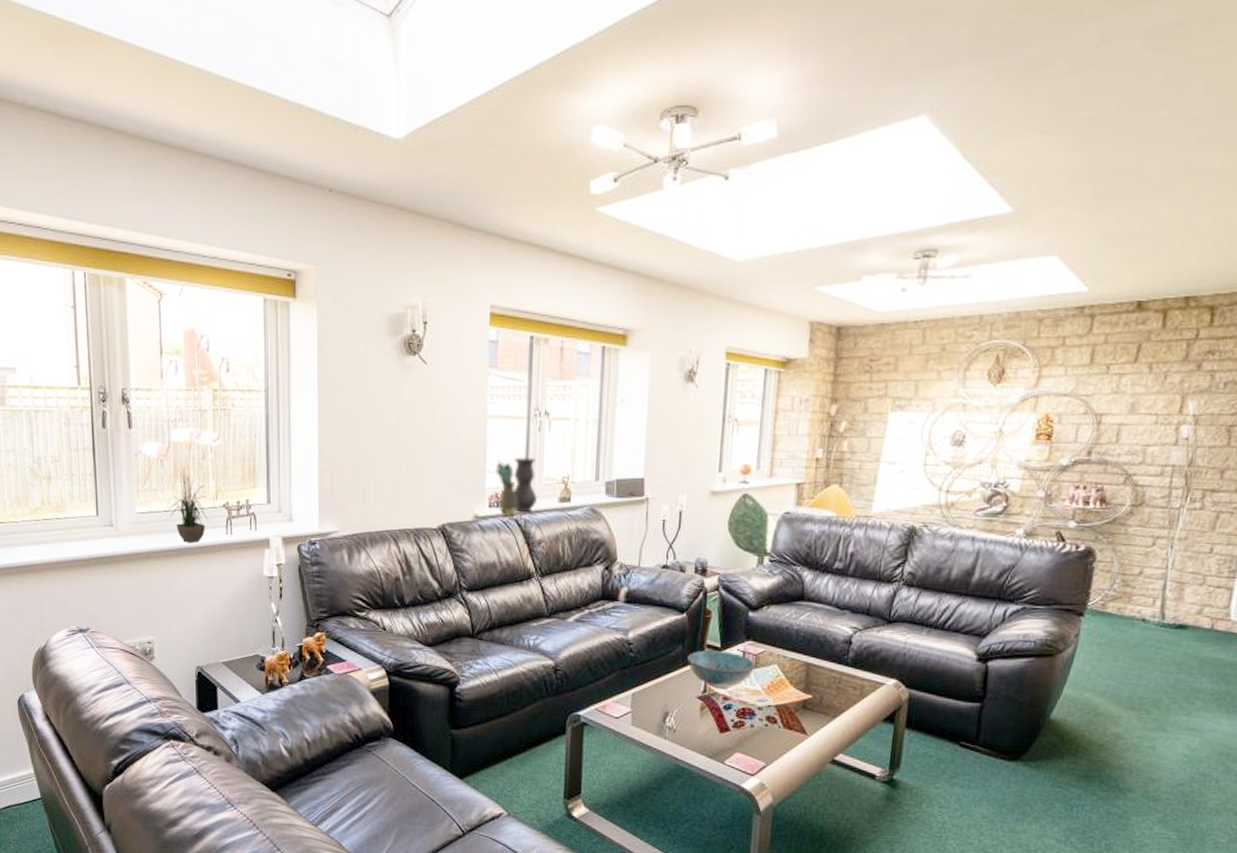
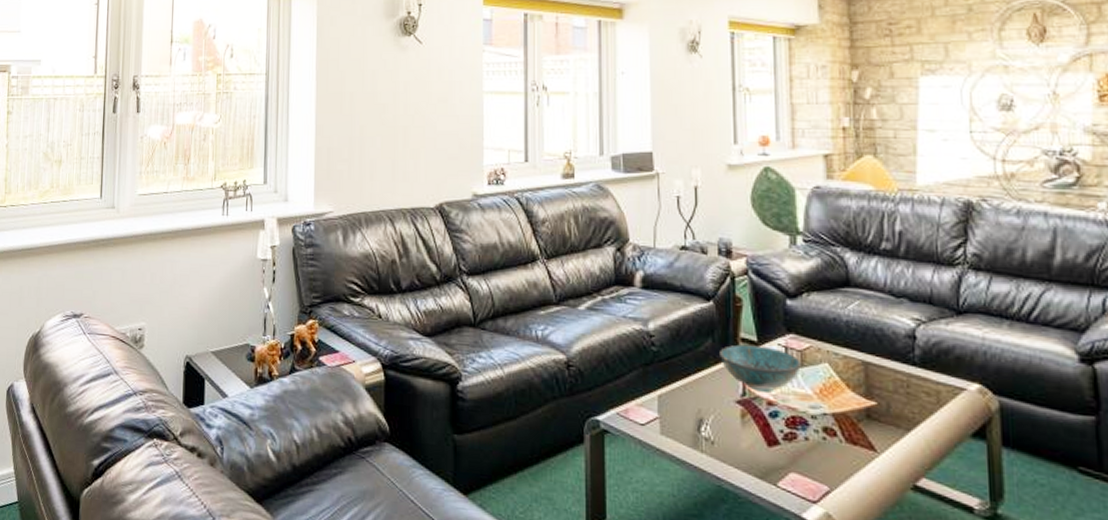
potted plant: present [167,473,209,544] -> none [167,155,206,225]
vase: present [496,459,517,516] -> none [494,135,517,194]
vase: present [513,457,538,512] -> none [511,133,540,190]

